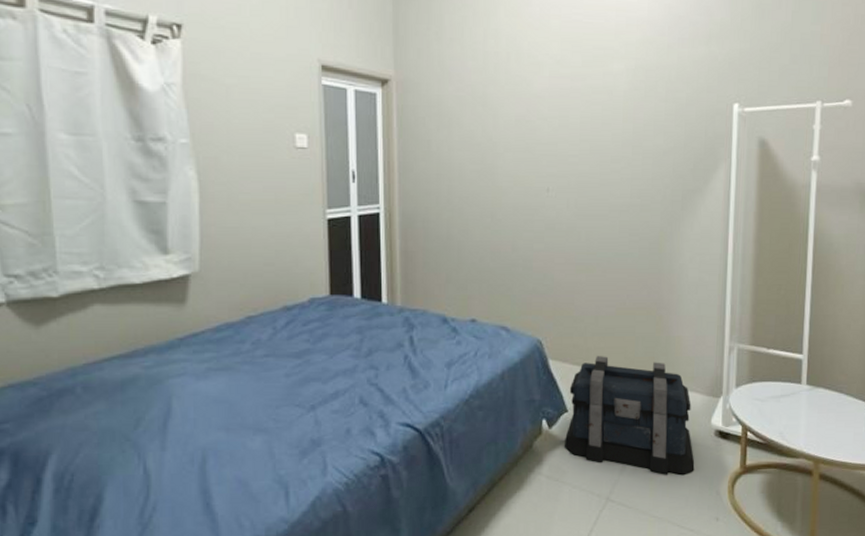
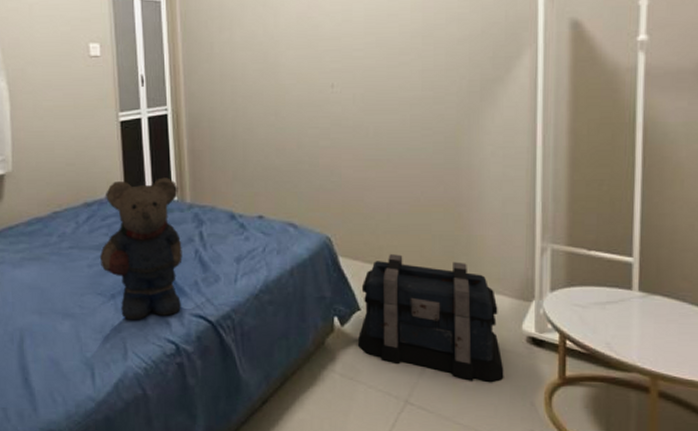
teddy bear: none [299,279,391,432] -> present [99,177,183,320]

